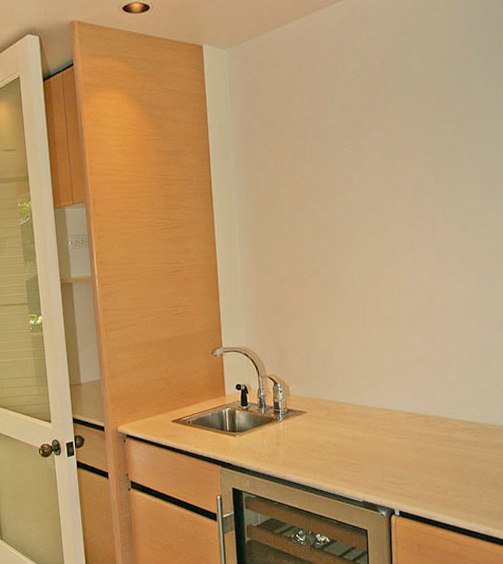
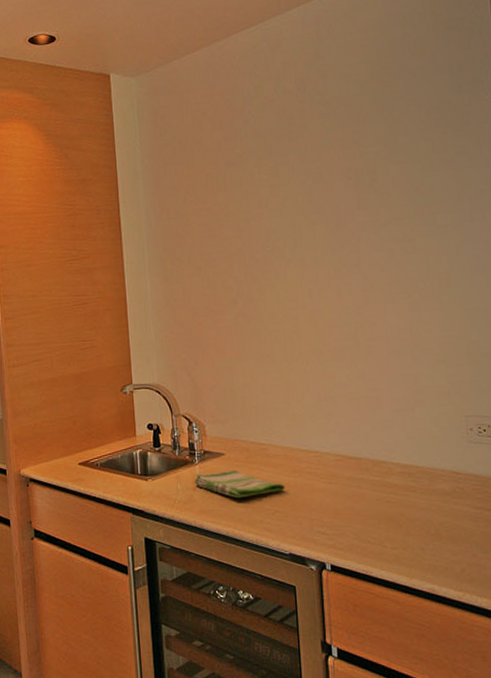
dish towel: none [279,427,361,452] -> present [195,470,285,499]

